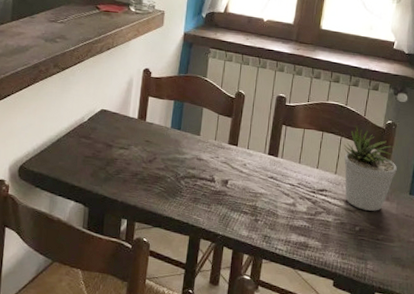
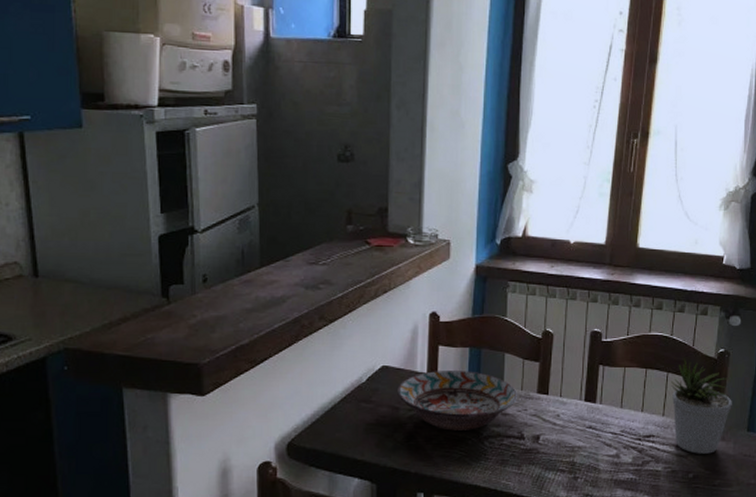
decorative bowl: none [112,117,211,170] -> present [397,371,517,431]

